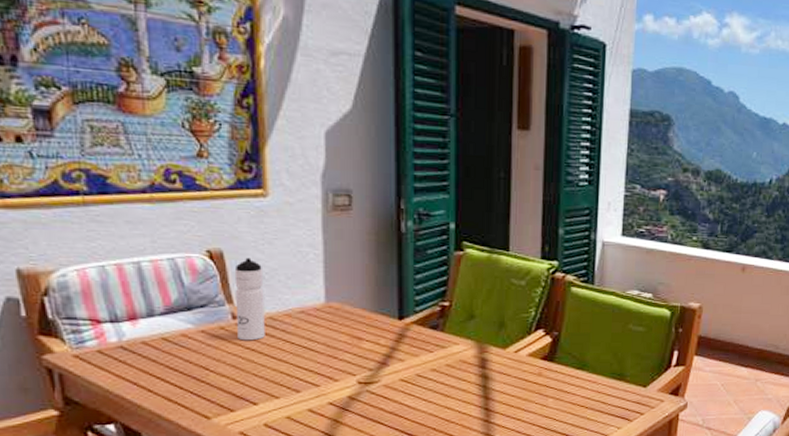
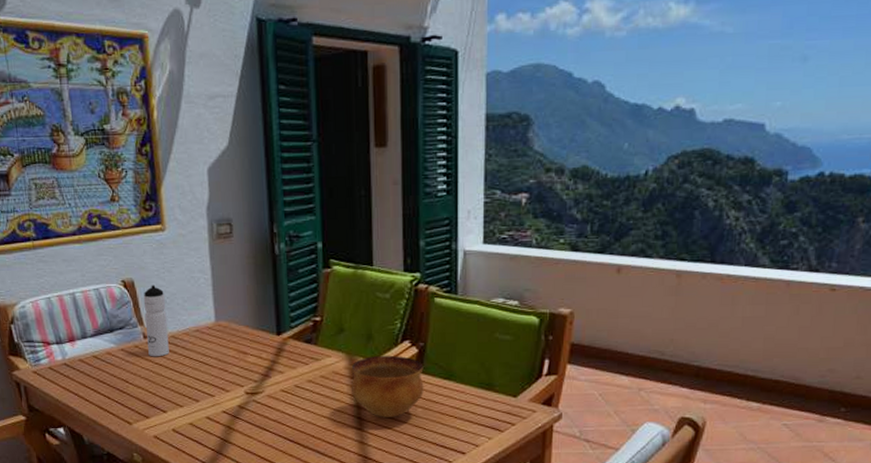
bowl: none [480,344,557,408] -> present [351,355,424,417]

